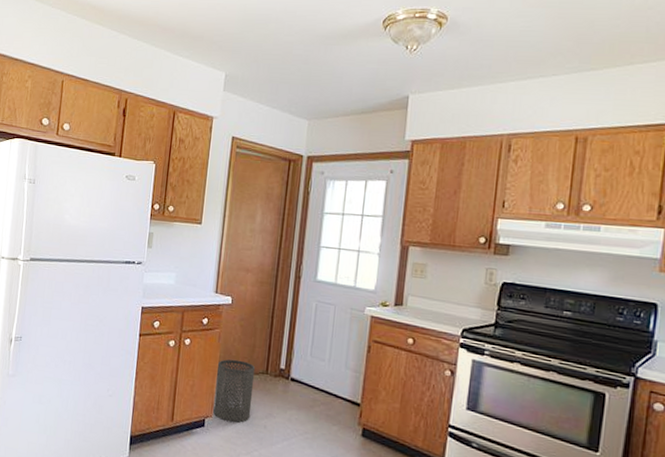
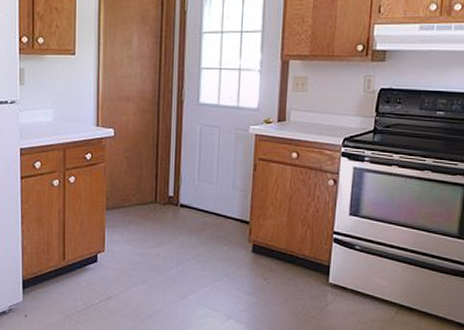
trash can: present [213,359,256,423] -> none [105,192,144,254]

